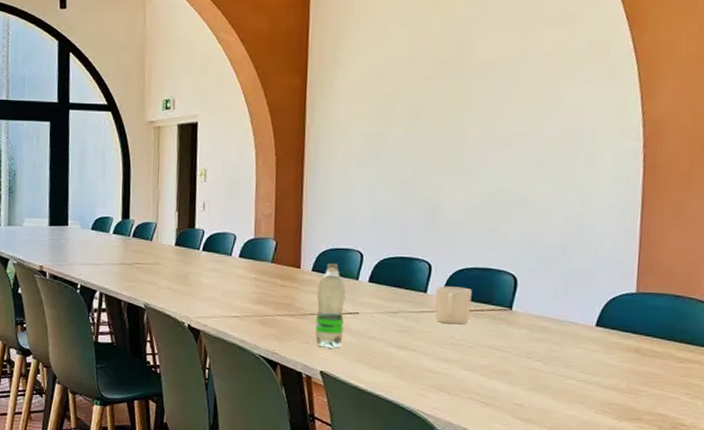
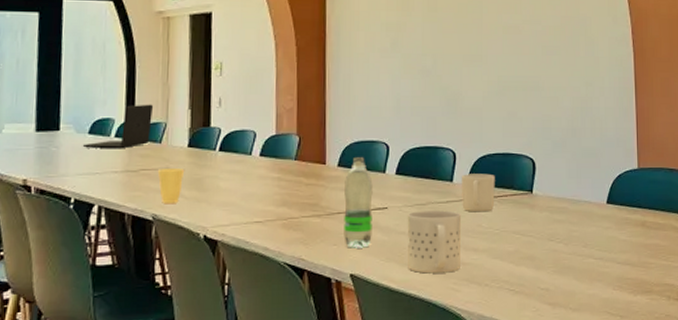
laptop: none [86,205,146,244] -> present [82,104,154,148]
cup: none [148,263,172,295] -> present [157,167,185,203]
mug: none [376,318,434,379] -> present [407,210,462,274]

